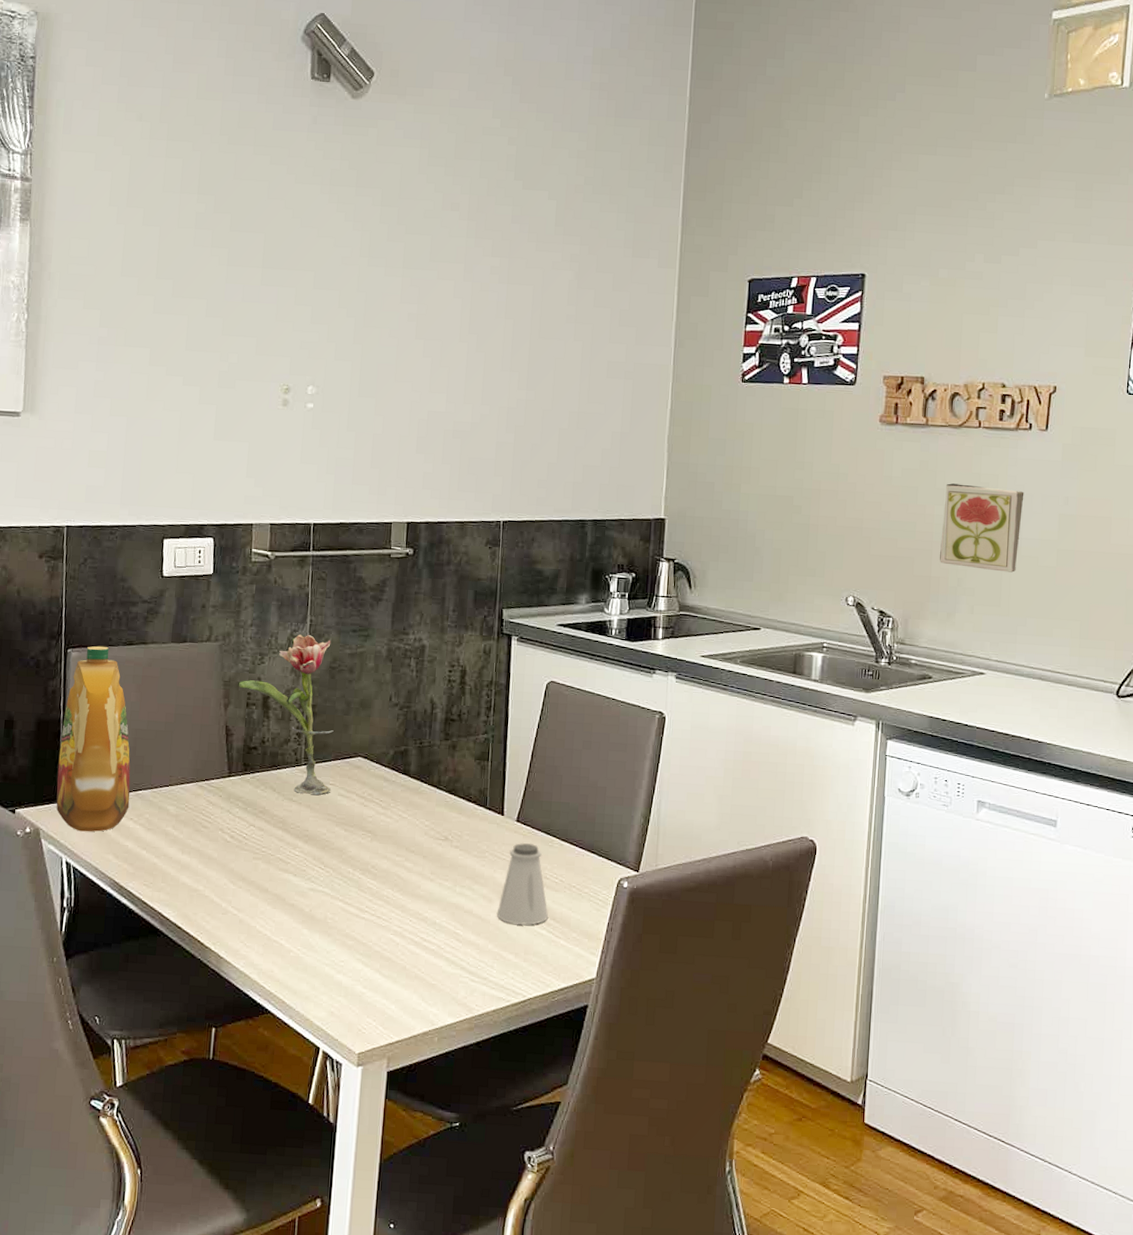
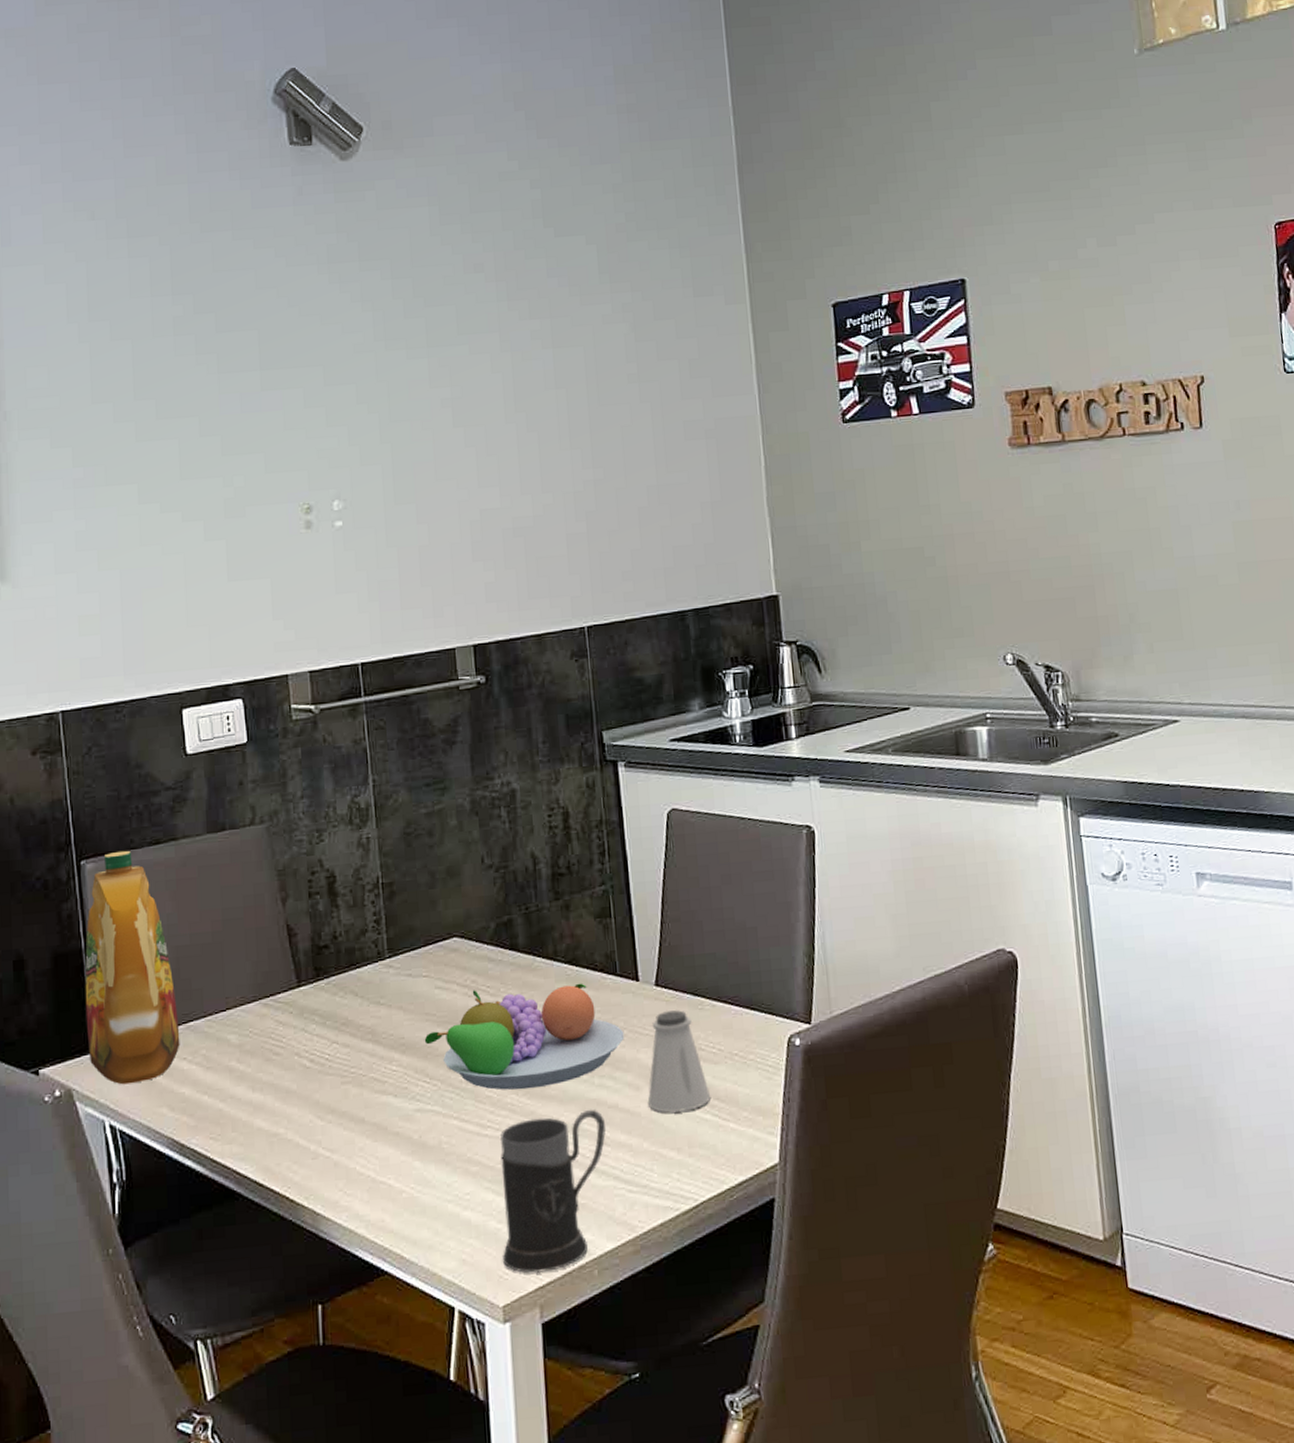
flower: present [238,634,334,796] -> none [295,798,425,994]
fruit bowl: none [324,801,486,887] -> present [424,983,625,1090]
mug: none [362,911,461,1033] -> present [500,1109,606,1273]
decorative tile: present [940,483,1024,573] -> none [1097,502,1194,600]

